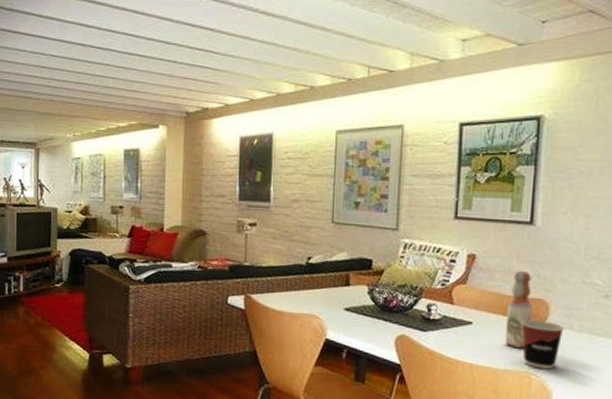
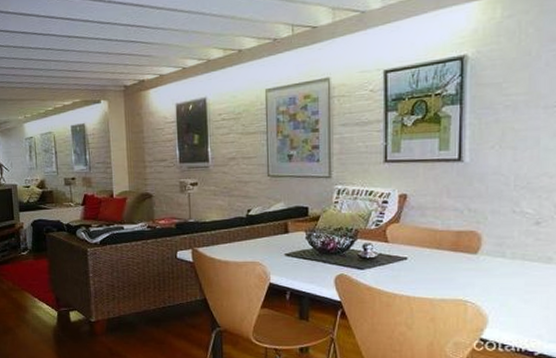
bottle: present [504,271,533,349] -> none [439,206,465,279]
cup: present [522,320,564,370] -> none [455,251,497,296]

